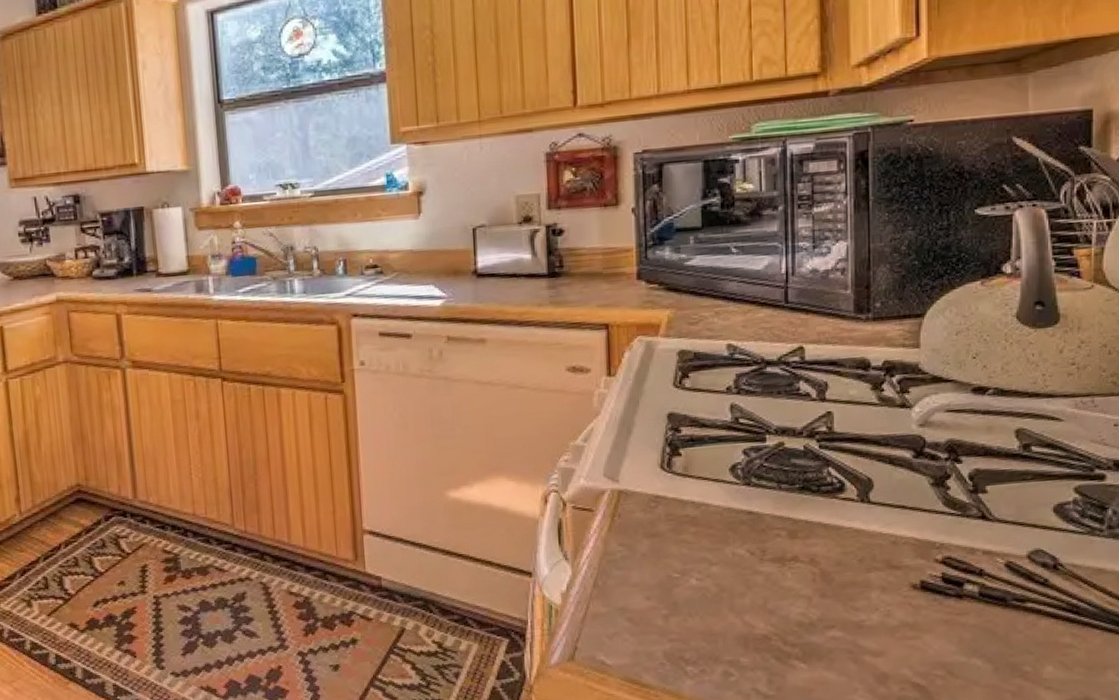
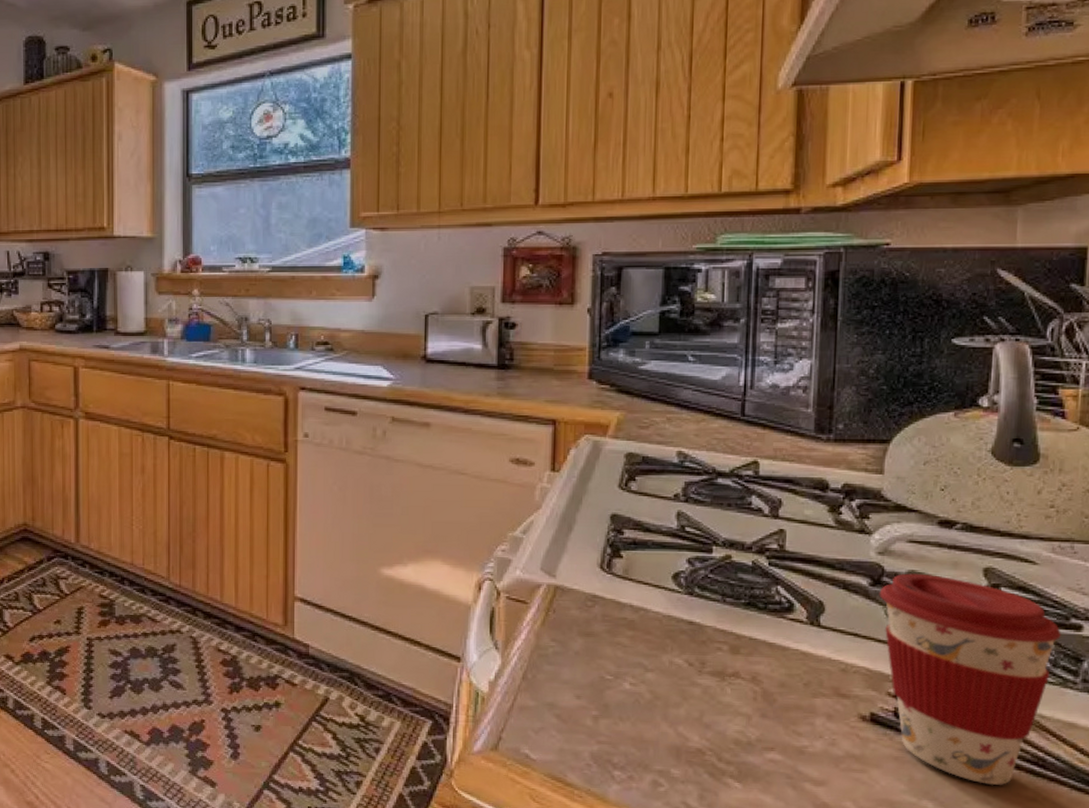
coffee cup: none [922,441,1087,636] -> present [879,573,1061,785]

